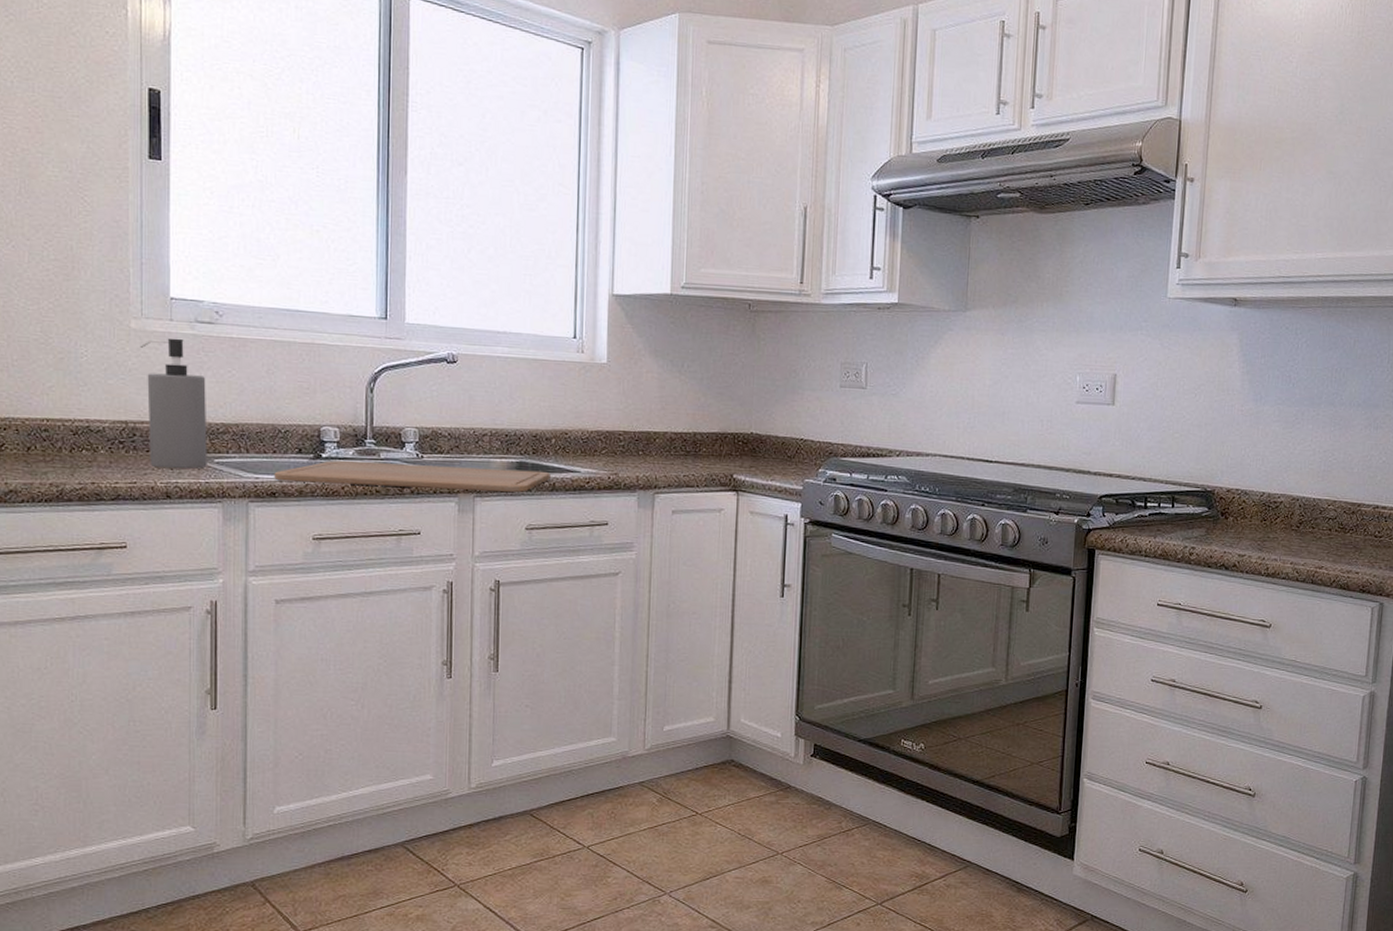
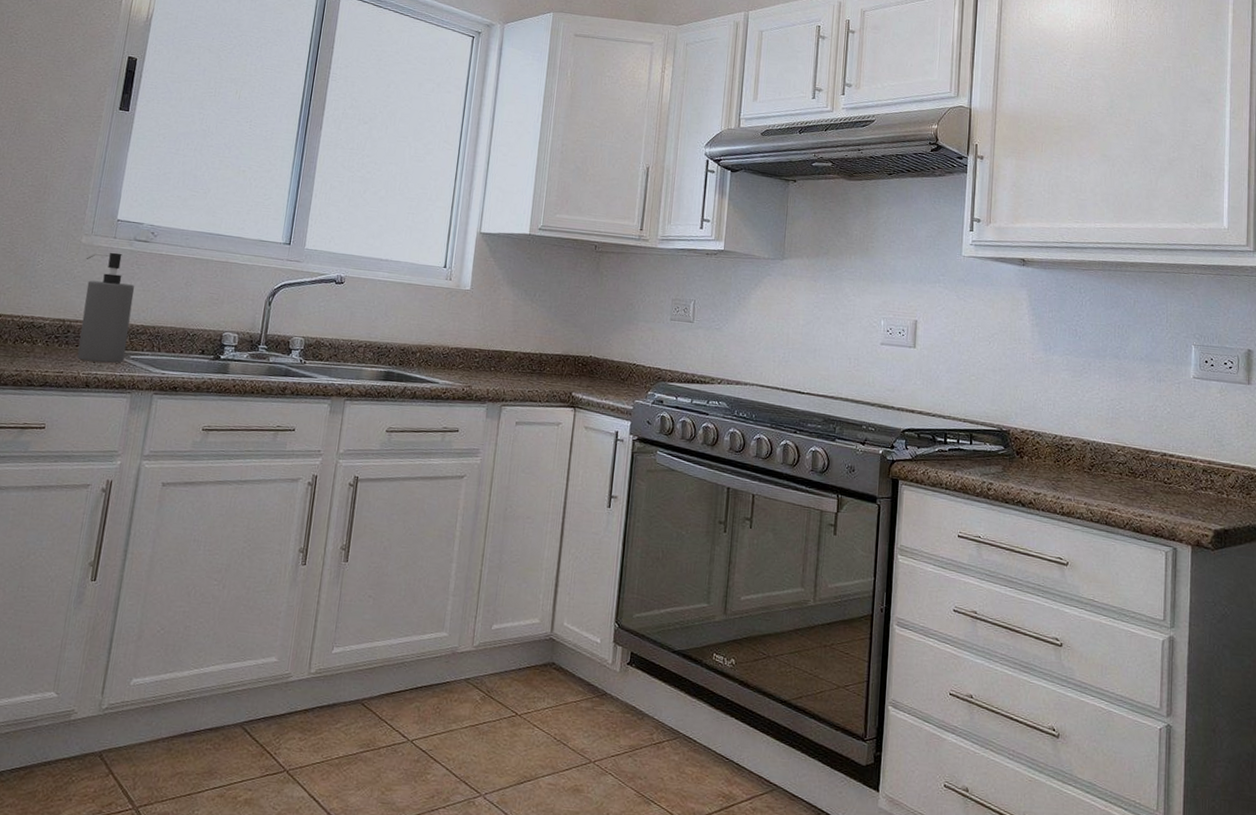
chopping board: present [274,461,551,493] -> none [178,362,413,399]

